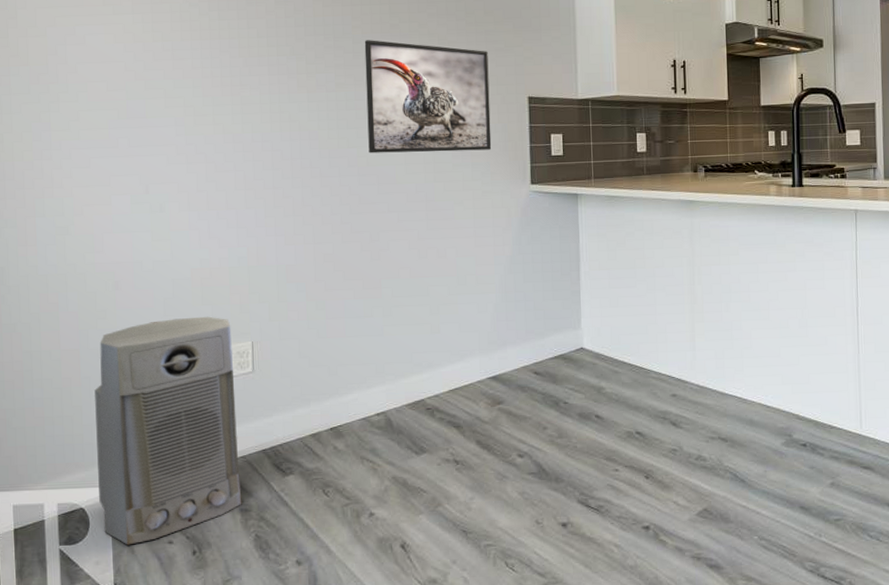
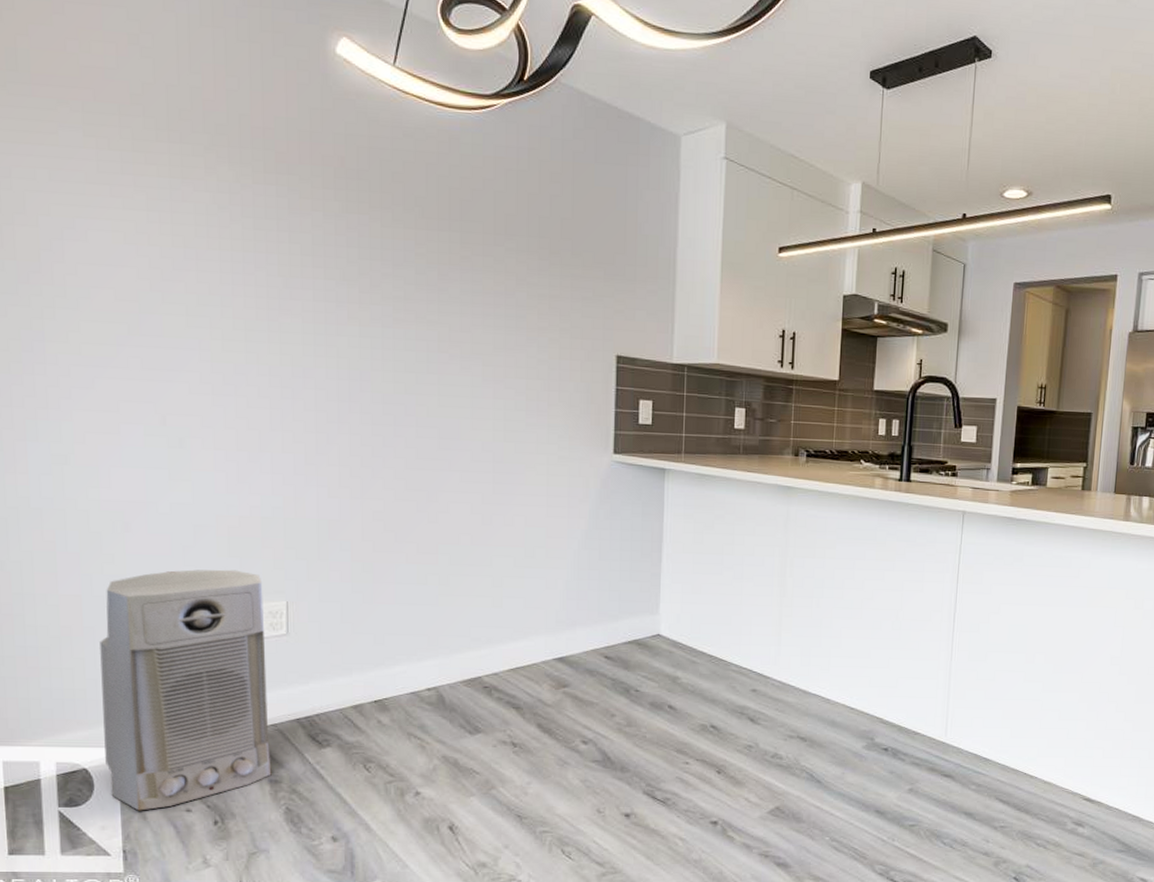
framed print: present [364,40,492,154] -> none [429,271,573,411]

